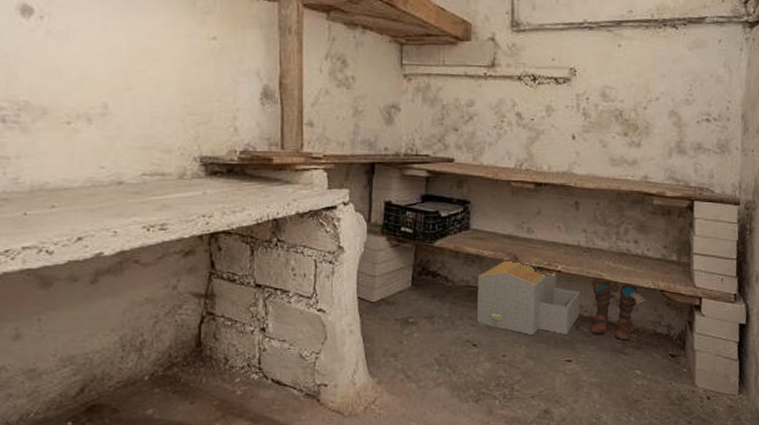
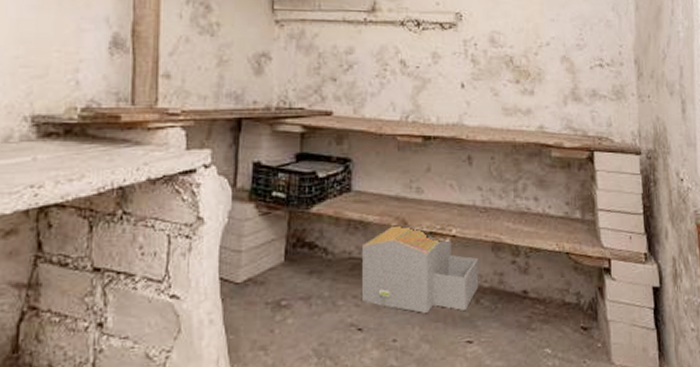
boots: present [589,281,648,341] -> none [491,245,553,315]

